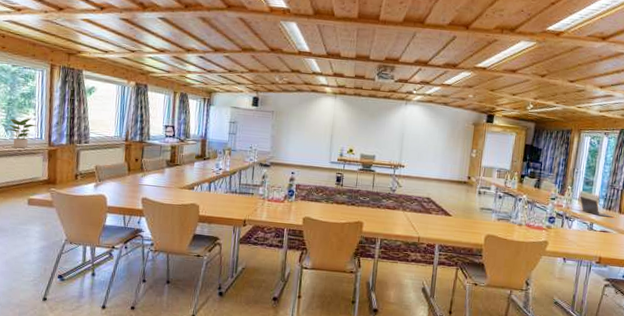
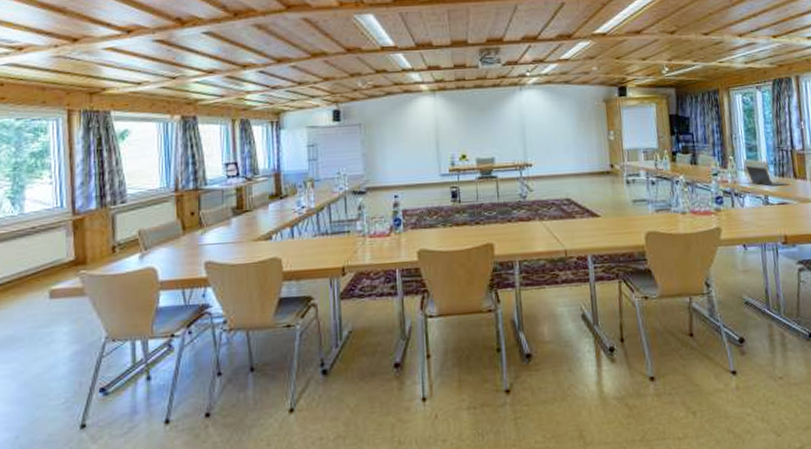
potted plant: present [7,118,37,149] -> none [15,183,55,225]

